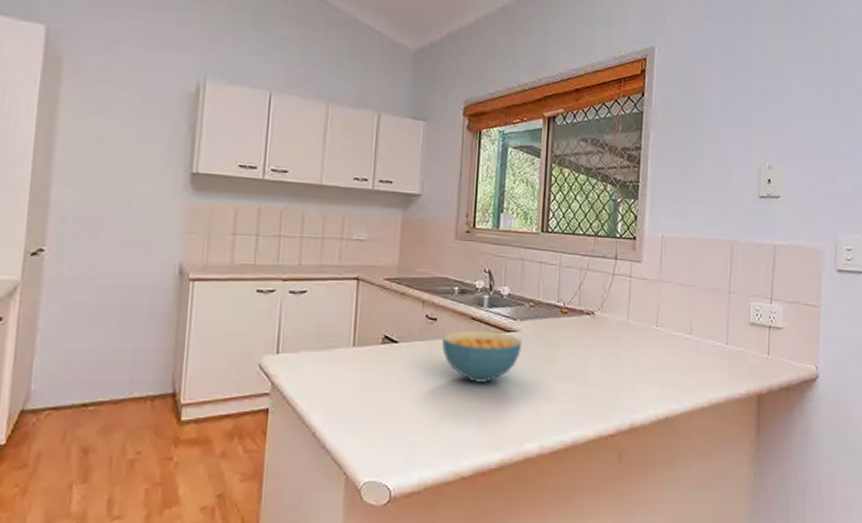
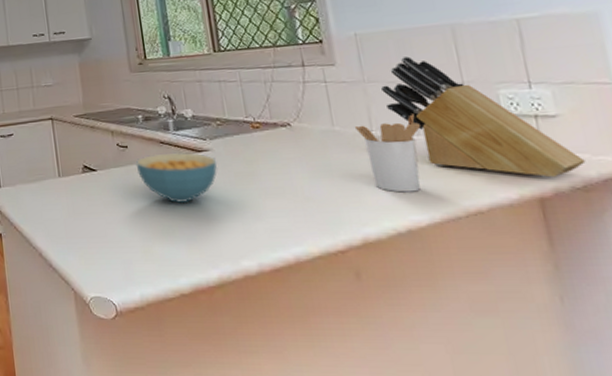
utensil holder: none [644,315,693,384] -> present [354,114,421,193]
knife block: none [671,263,792,378] -> present [380,56,586,178]

